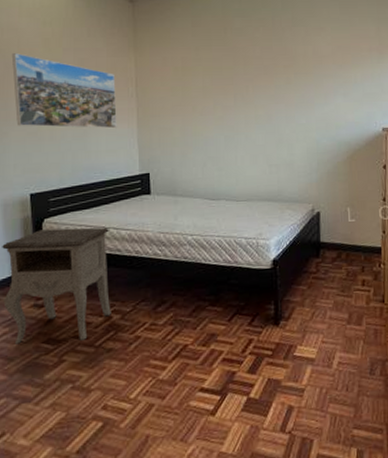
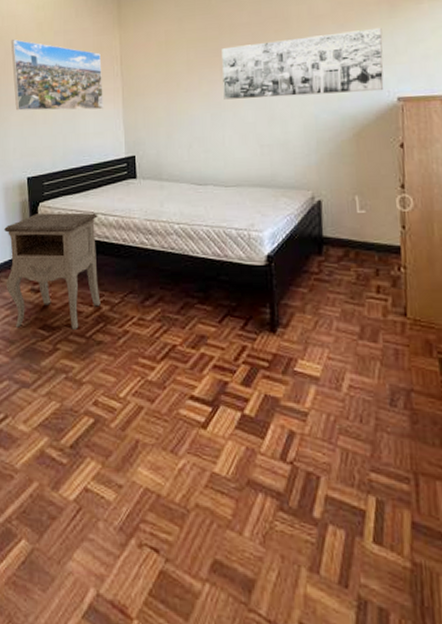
wall art: none [236,71,373,124] -> present [222,28,384,100]

